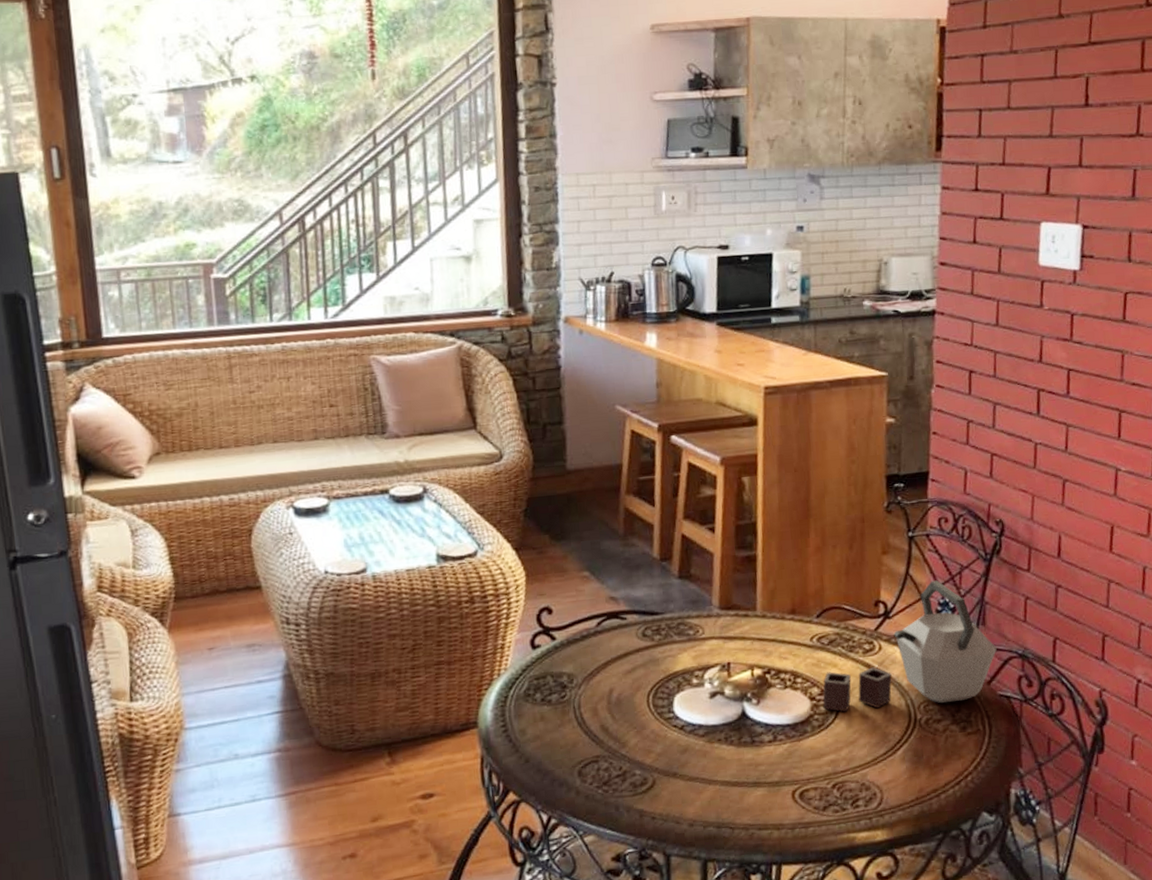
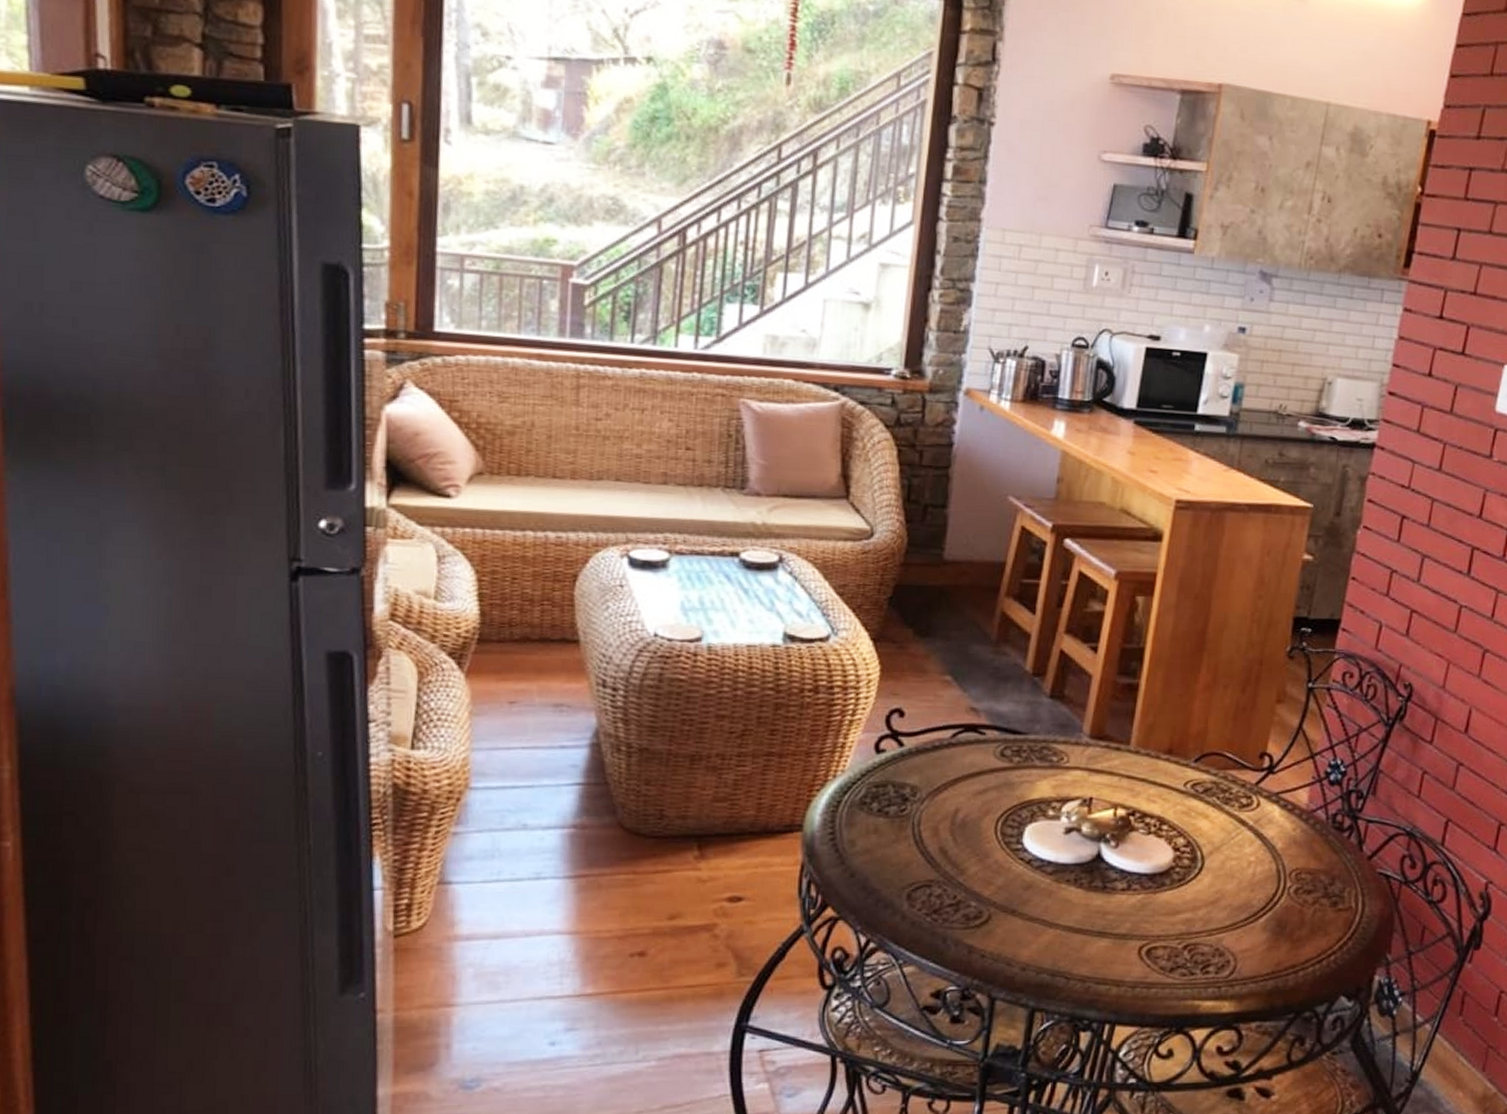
kettle: present [822,580,997,712] -> none [1186,739,1384,874]

